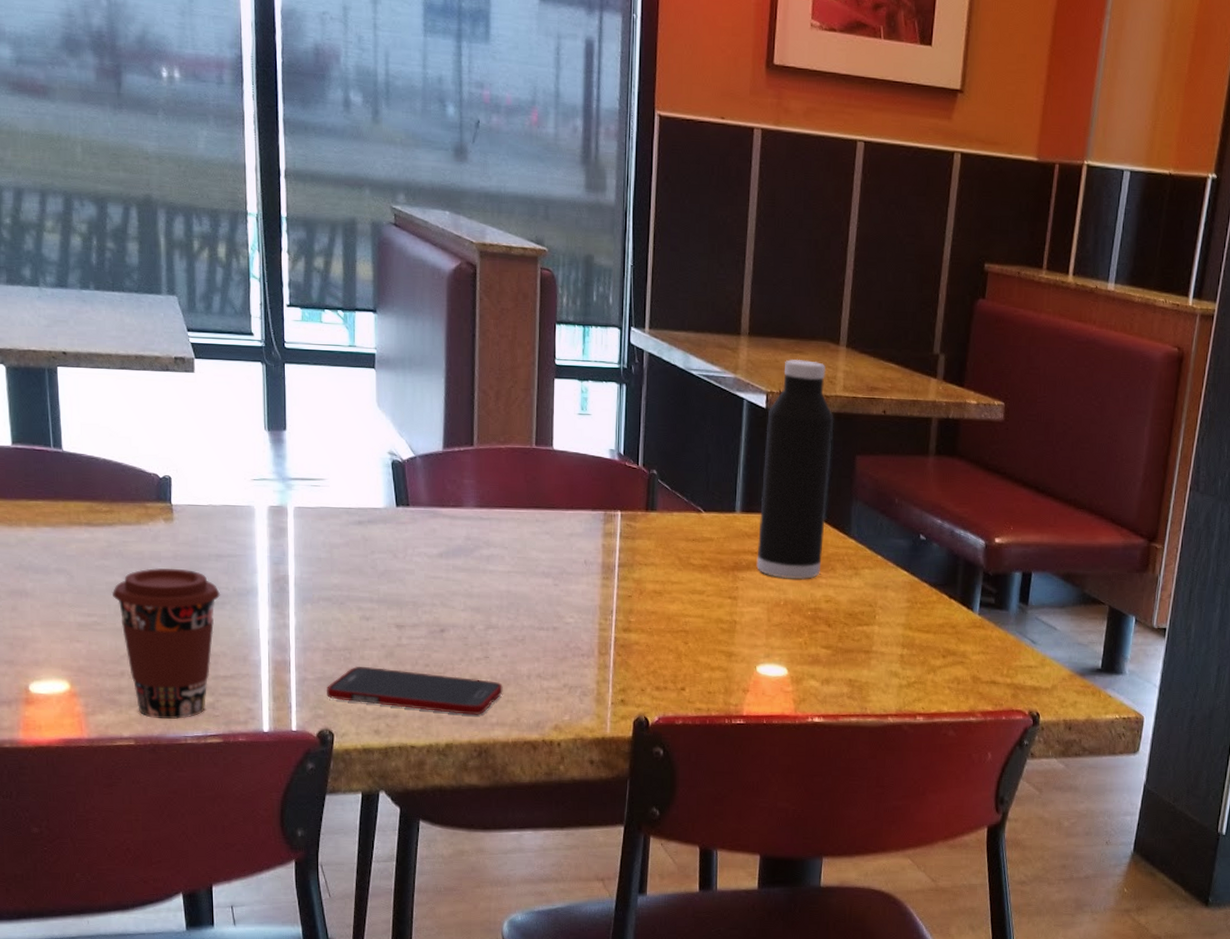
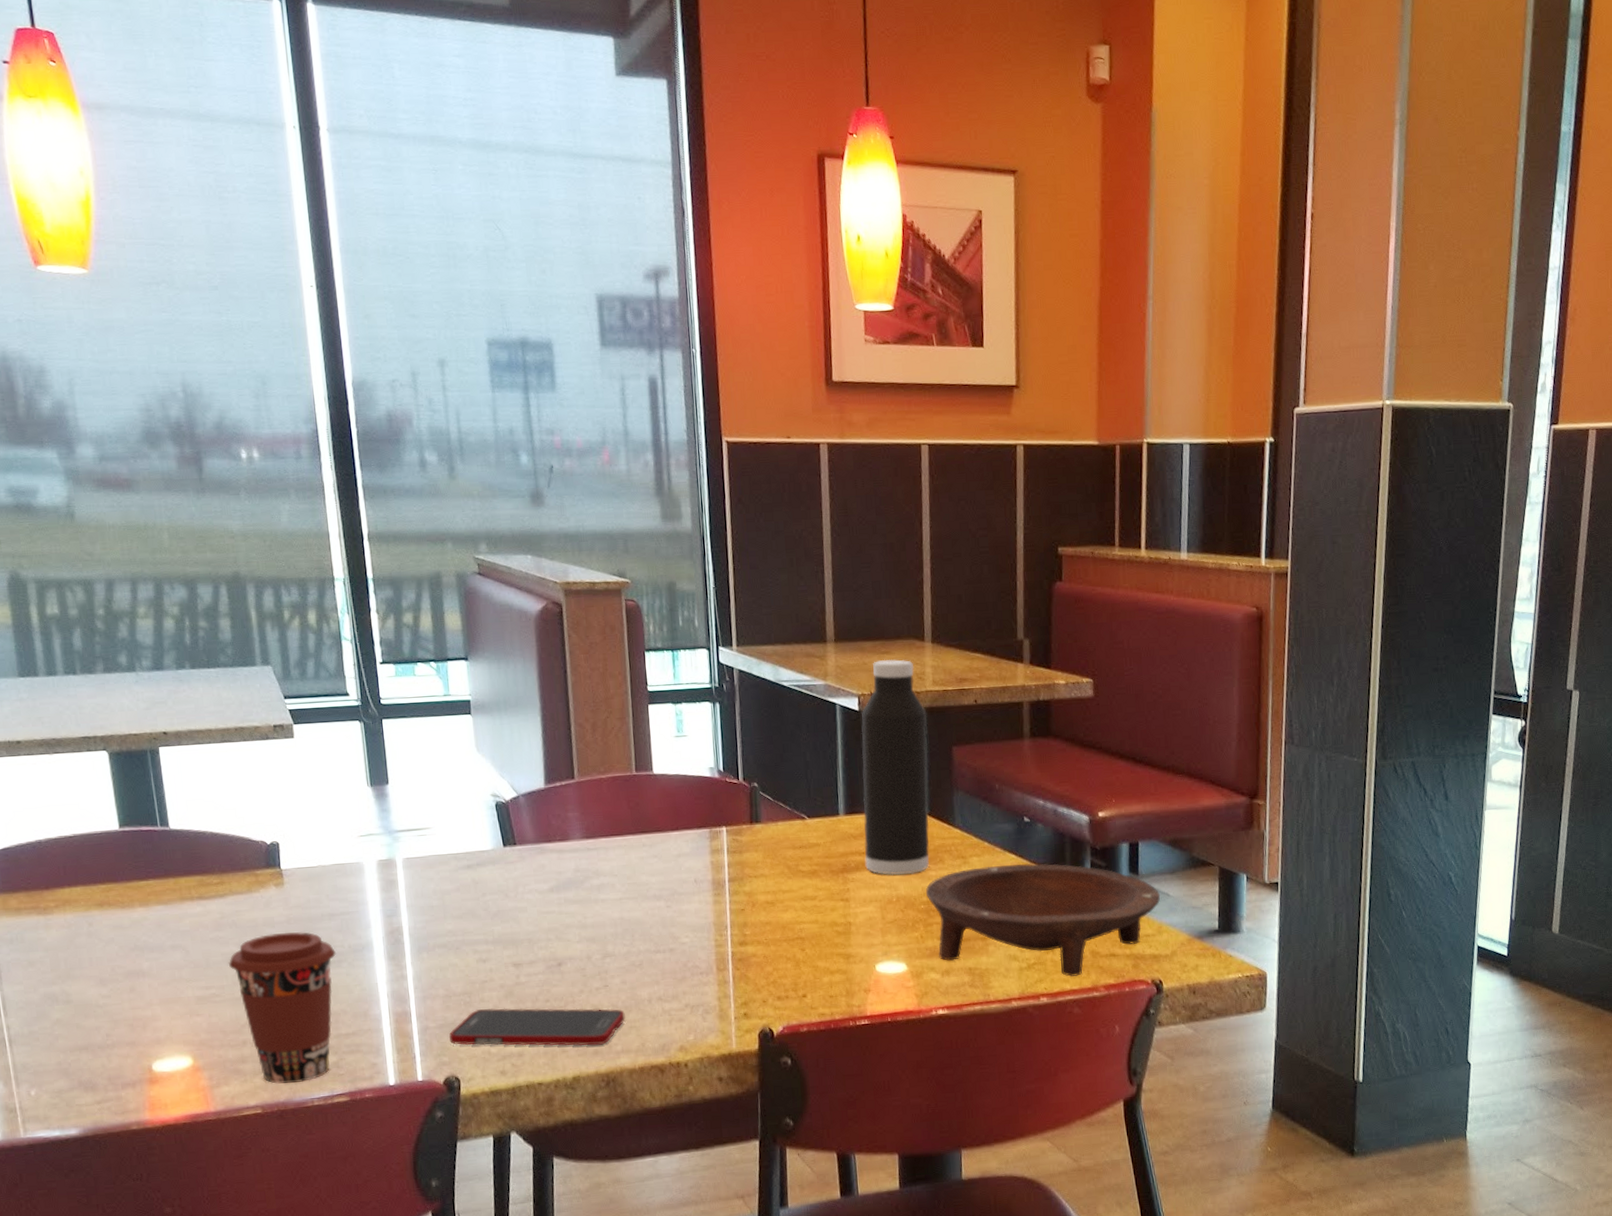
bowl: none [814,580,1048,699] -> present [925,863,1161,977]

